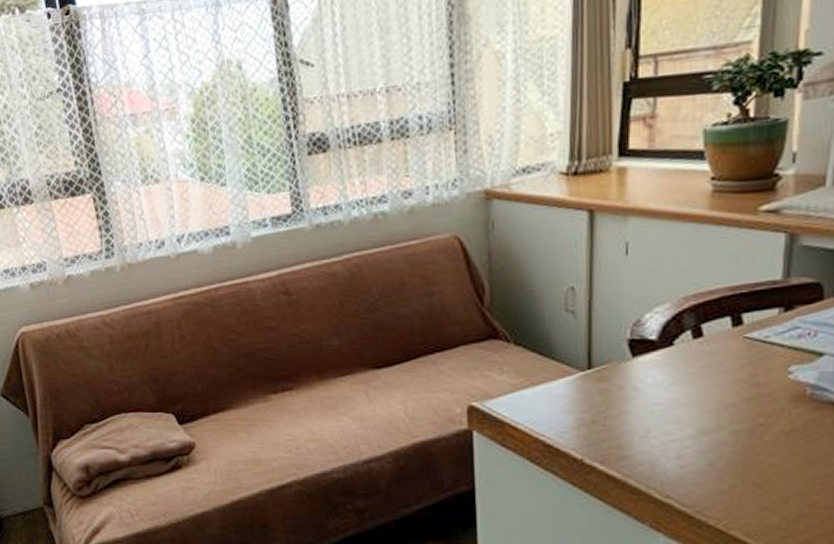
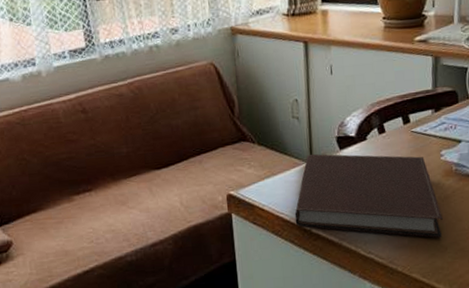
notebook: none [560,360,785,486] -> present [294,154,443,238]

